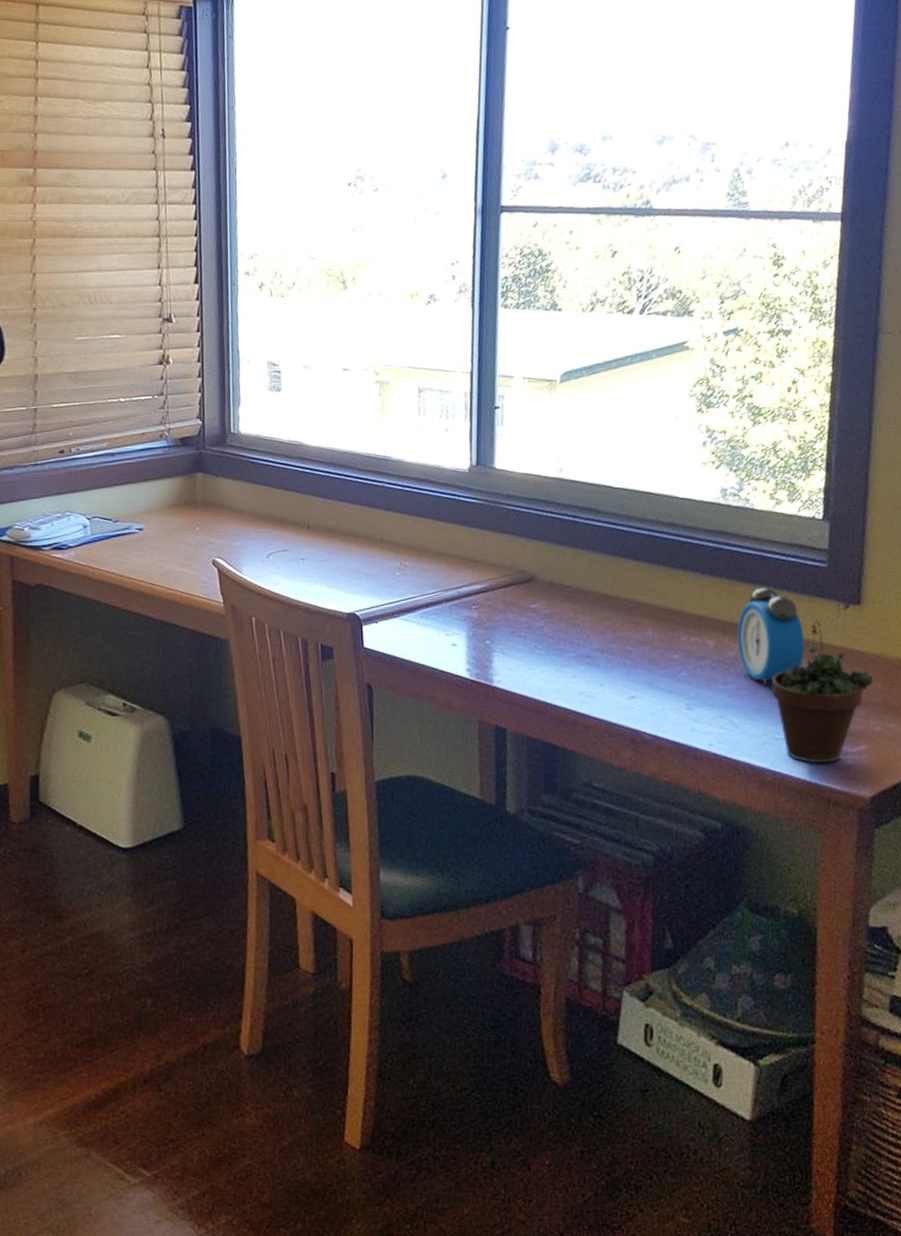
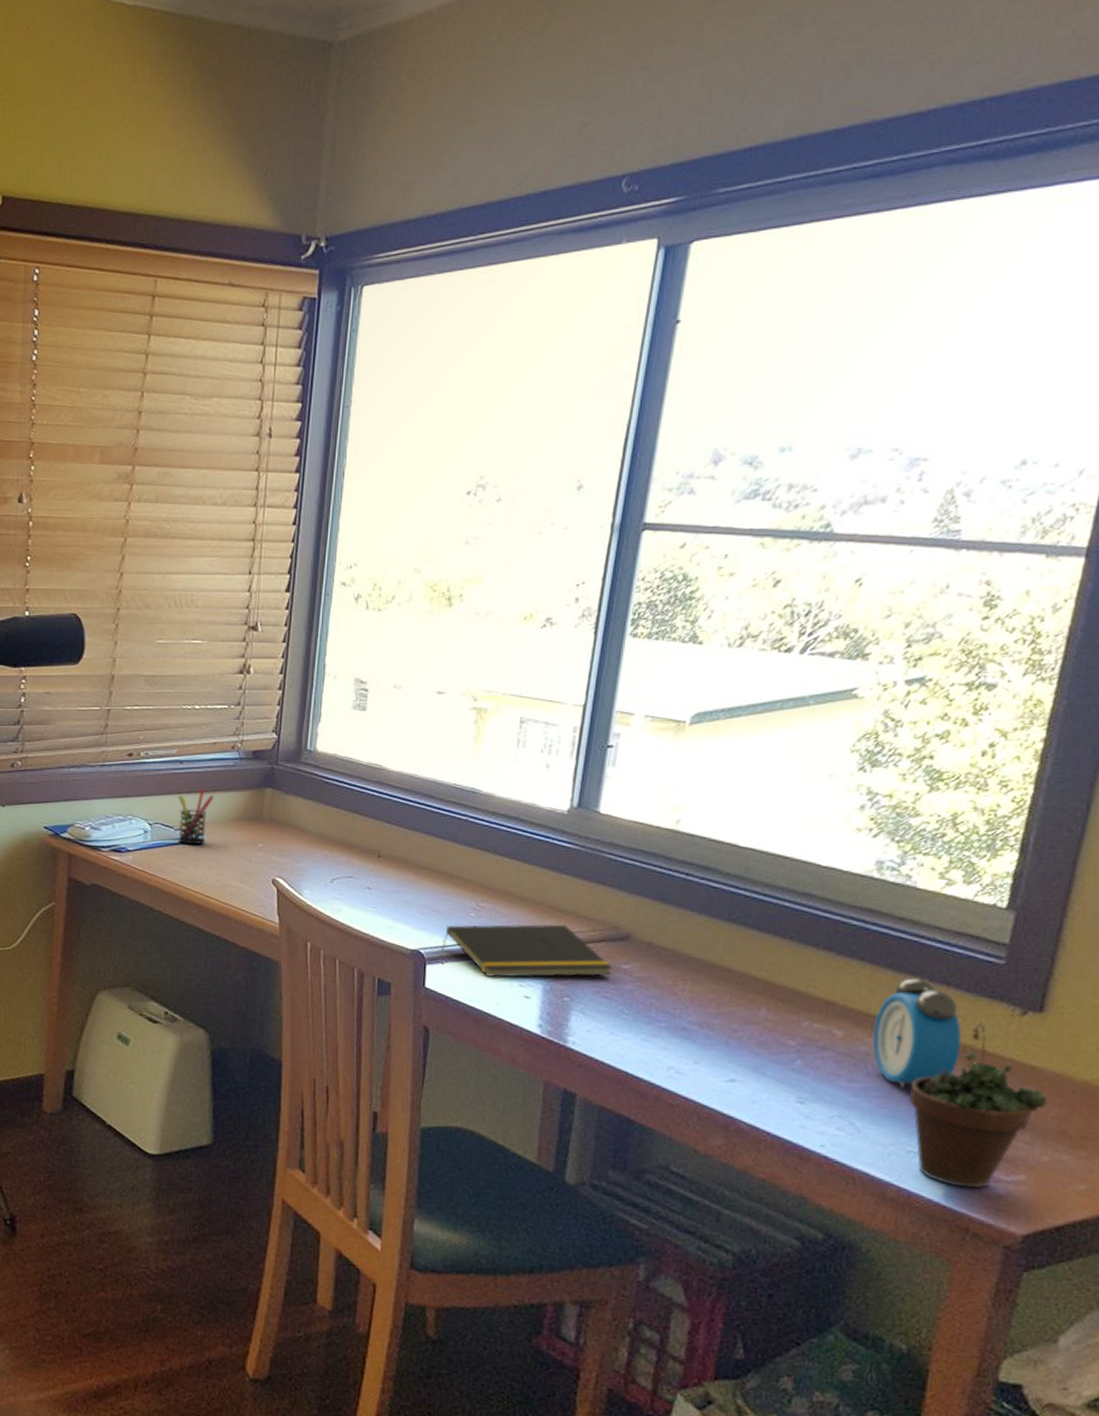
pen holder: none [113,479,148,535] -> present [178,789,214,845]
notepad: none [374,573,524,631] -> present [441,923,614,978]

